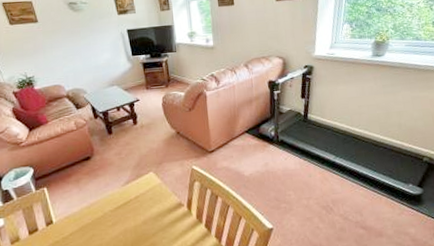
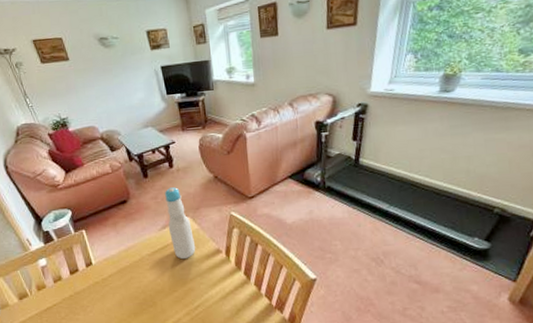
bottle: none [129,143,159,215] -> present [165,187,196,260]

